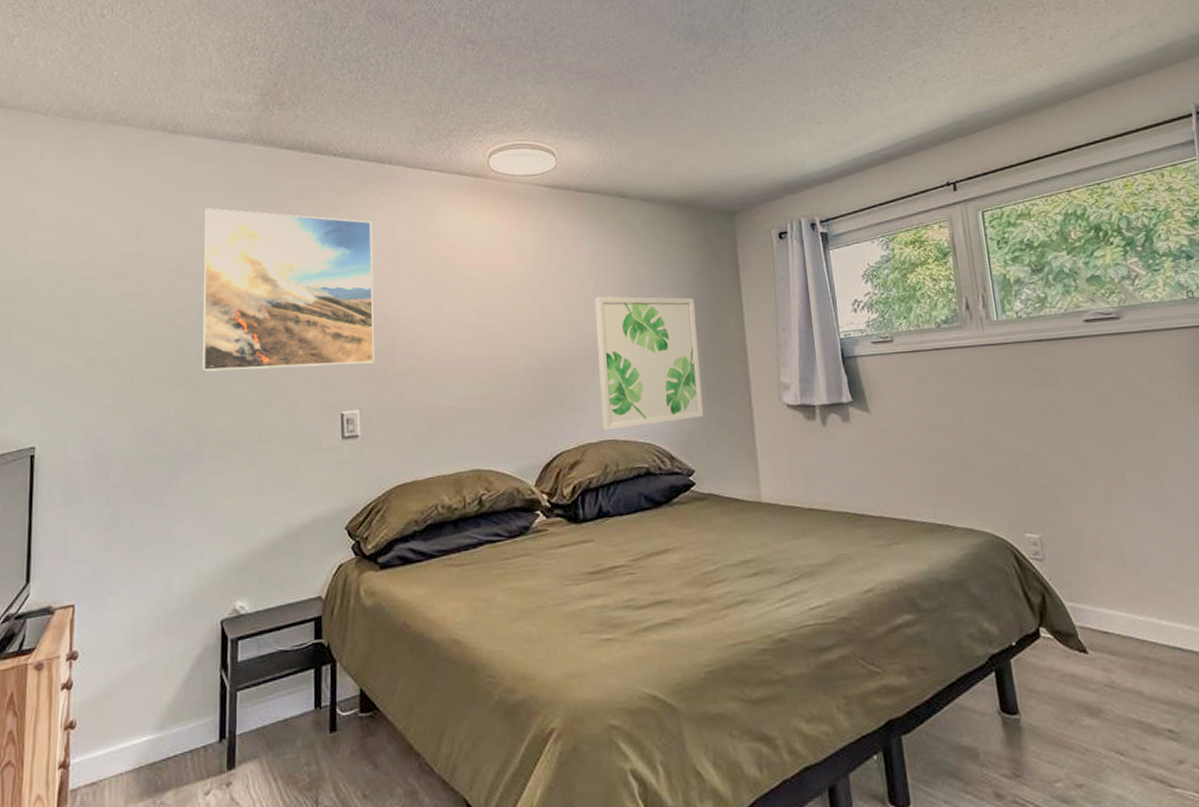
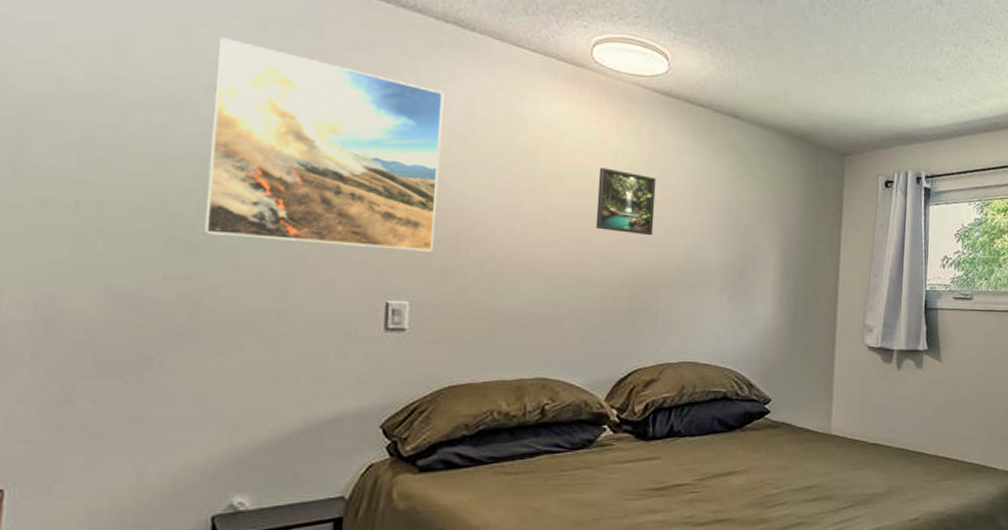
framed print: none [506,264,561,323] -> present [595,167,656,236]
wall art: present [594,296,704,431] -> none [683,216,794,353]

